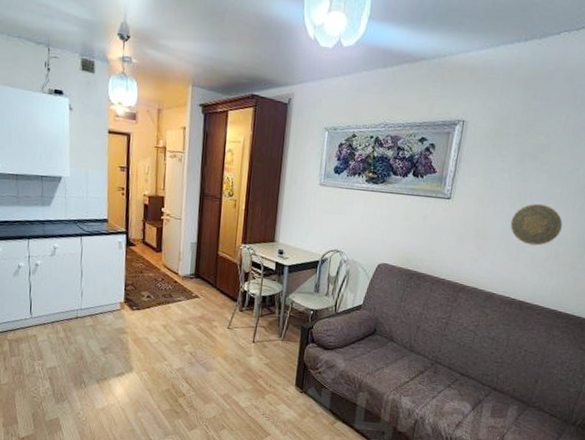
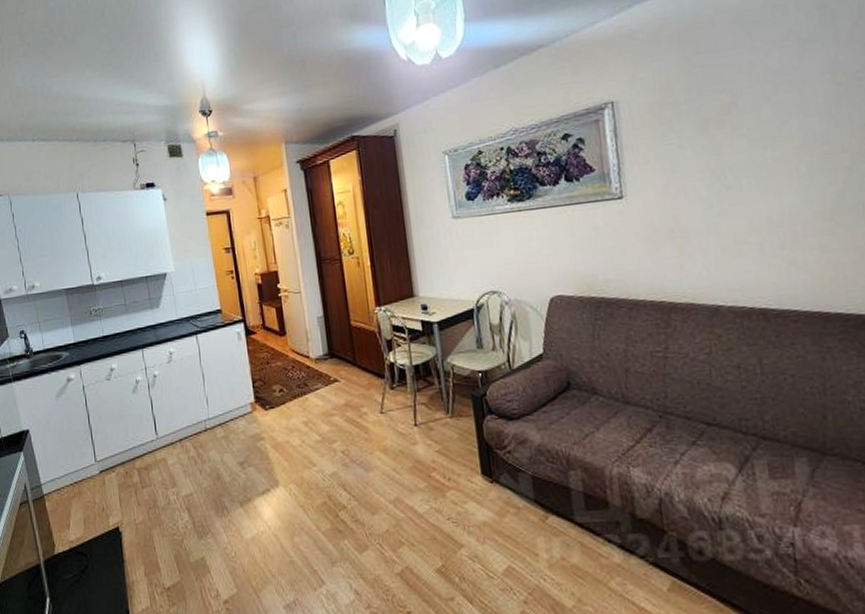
decorative plate: present [510,203,563,246] -> none [713,177,792,233]

